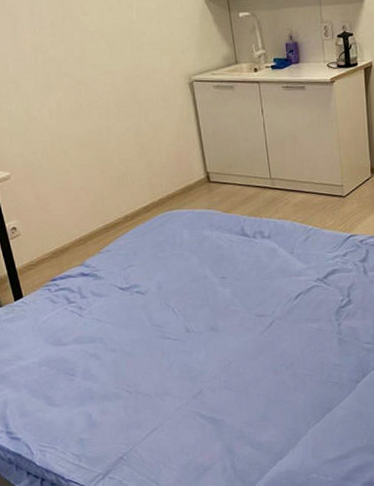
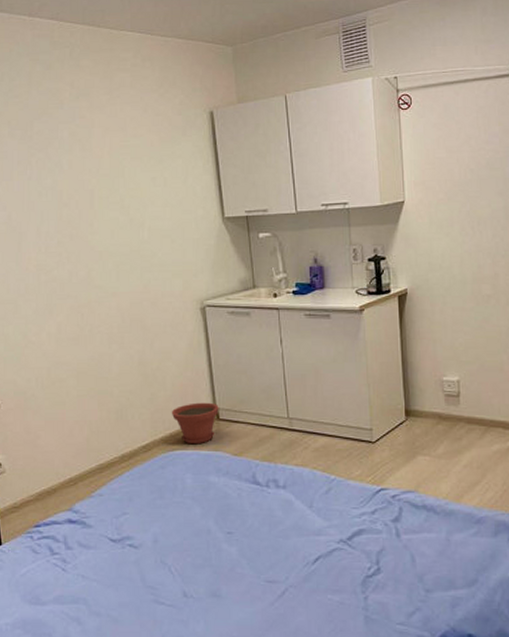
plant pot: none [167,167,210,205] -> present [171,402,219,445]

